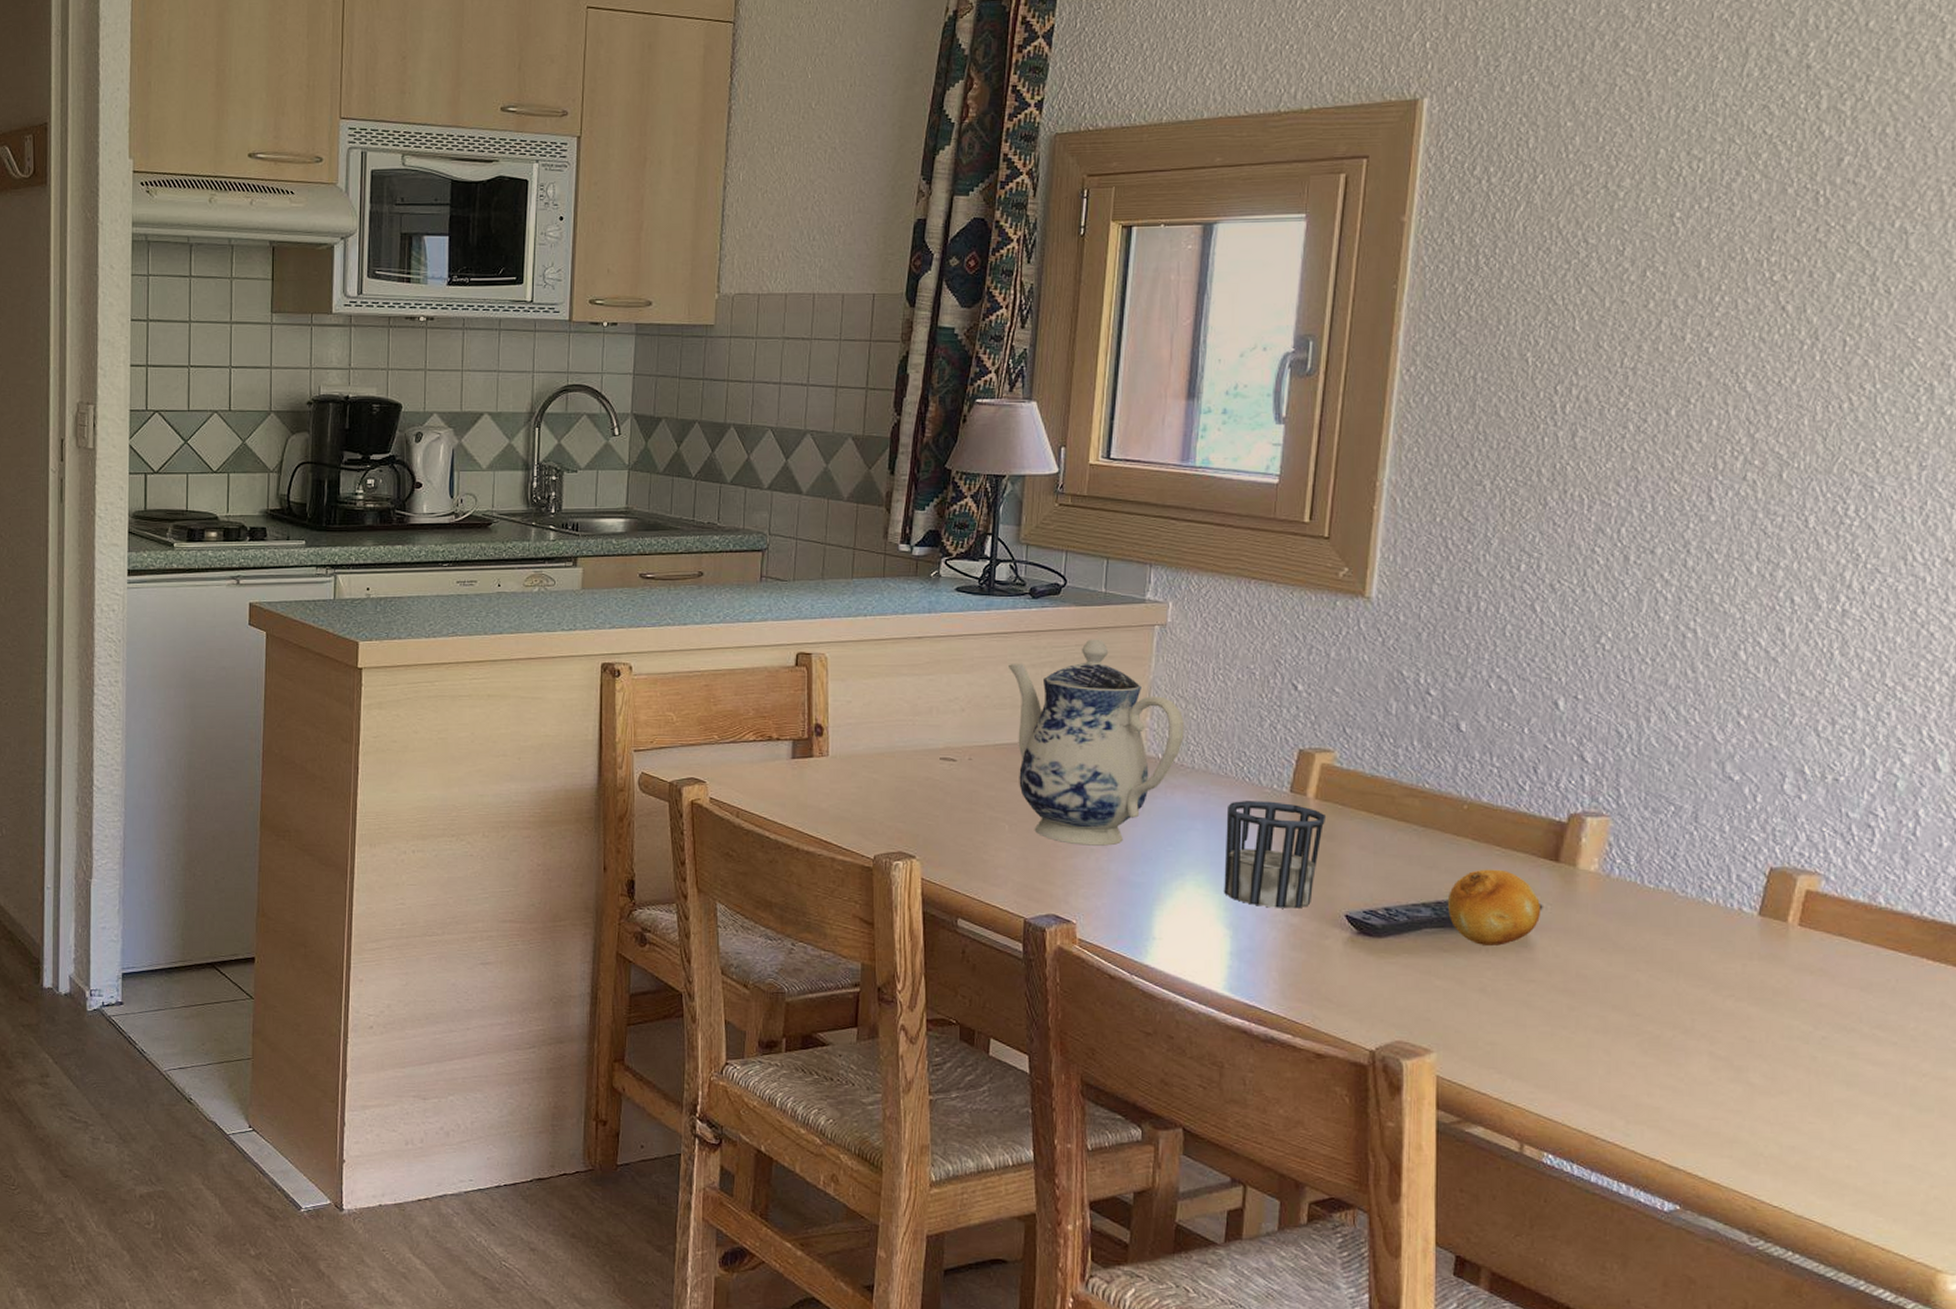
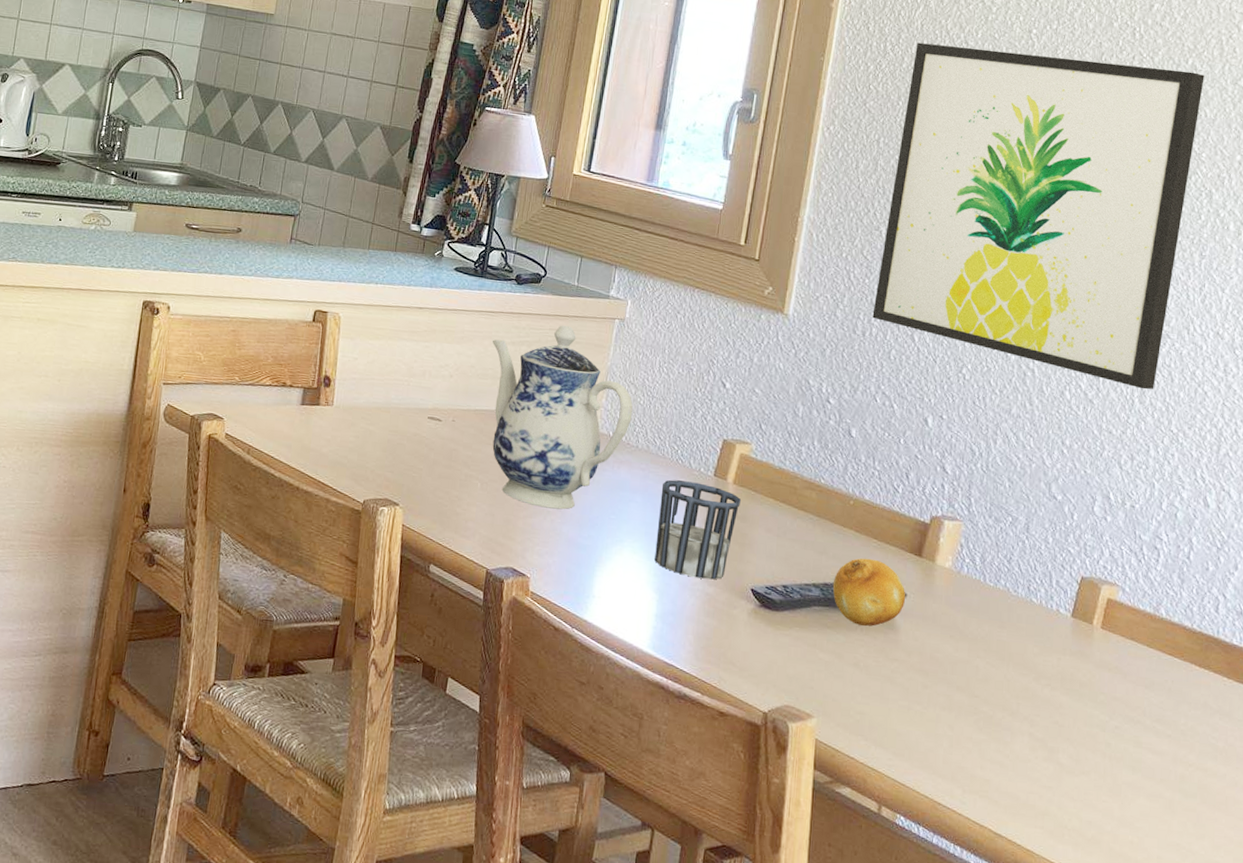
wall art: none [1479,237,1918,638] -> present [872,42,1204,390]

